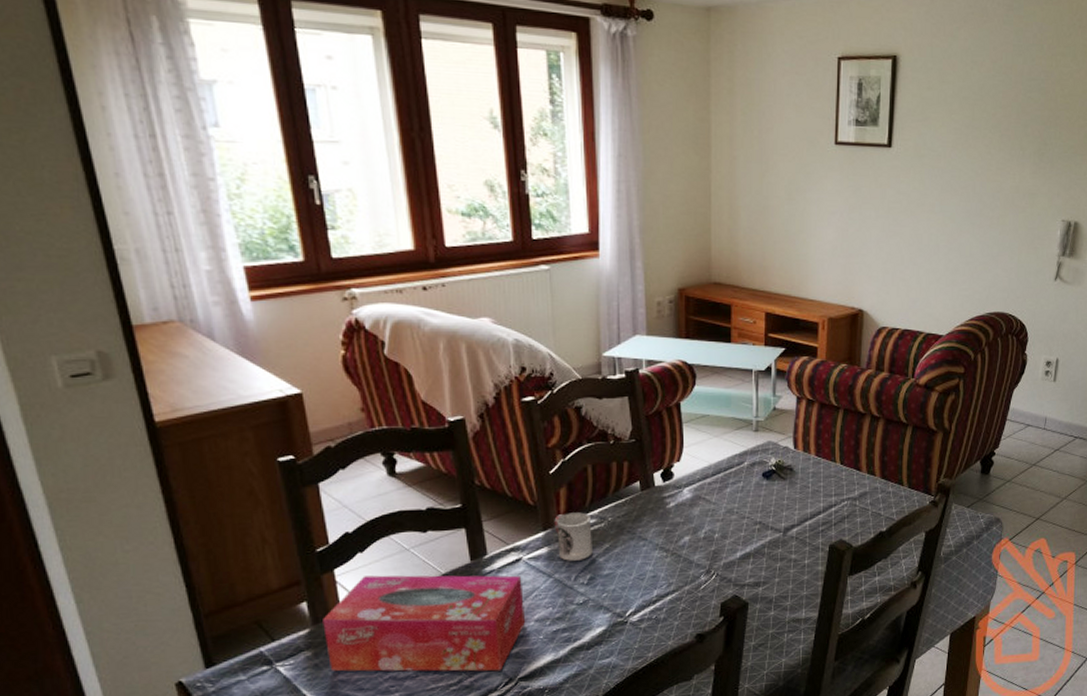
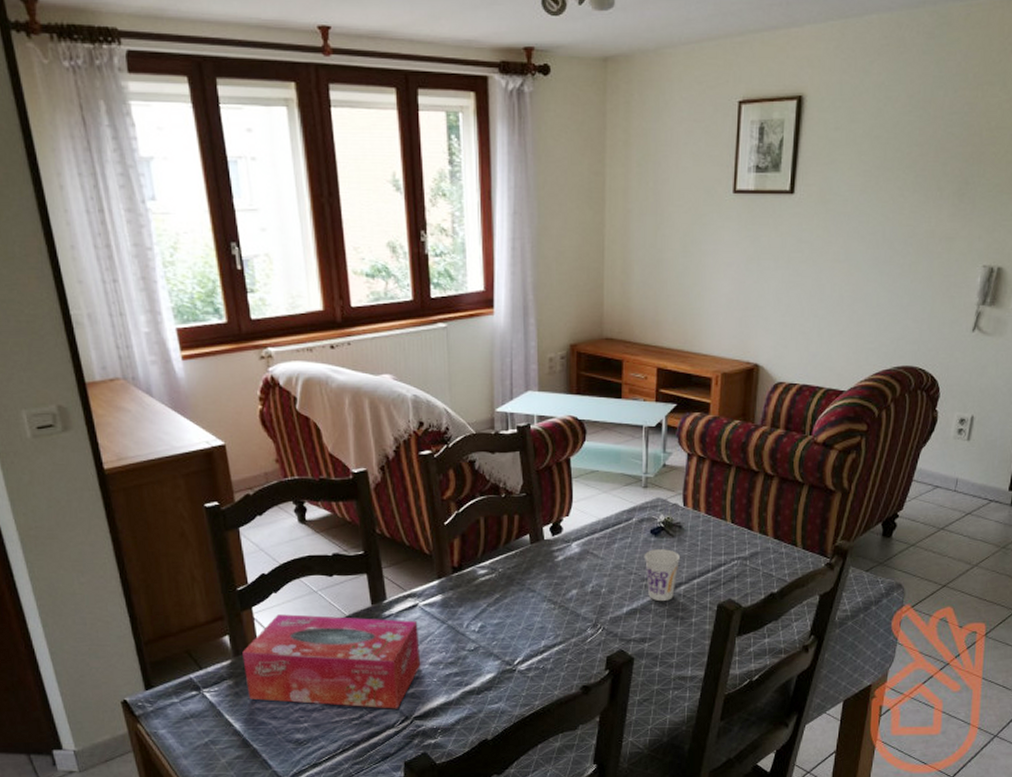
cup: present [554,512,593,561] -> none [448,562,484,609]
cup: none [756,492,793,545] -> present [644,549,681,602]

